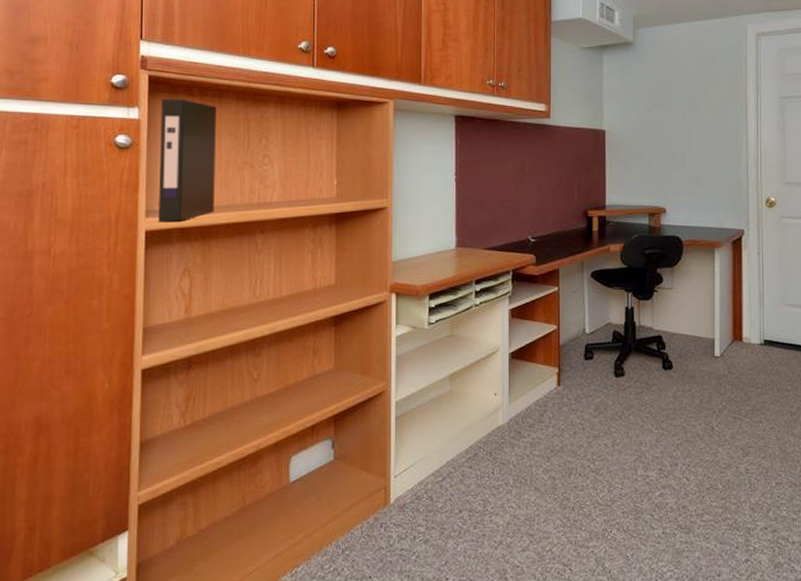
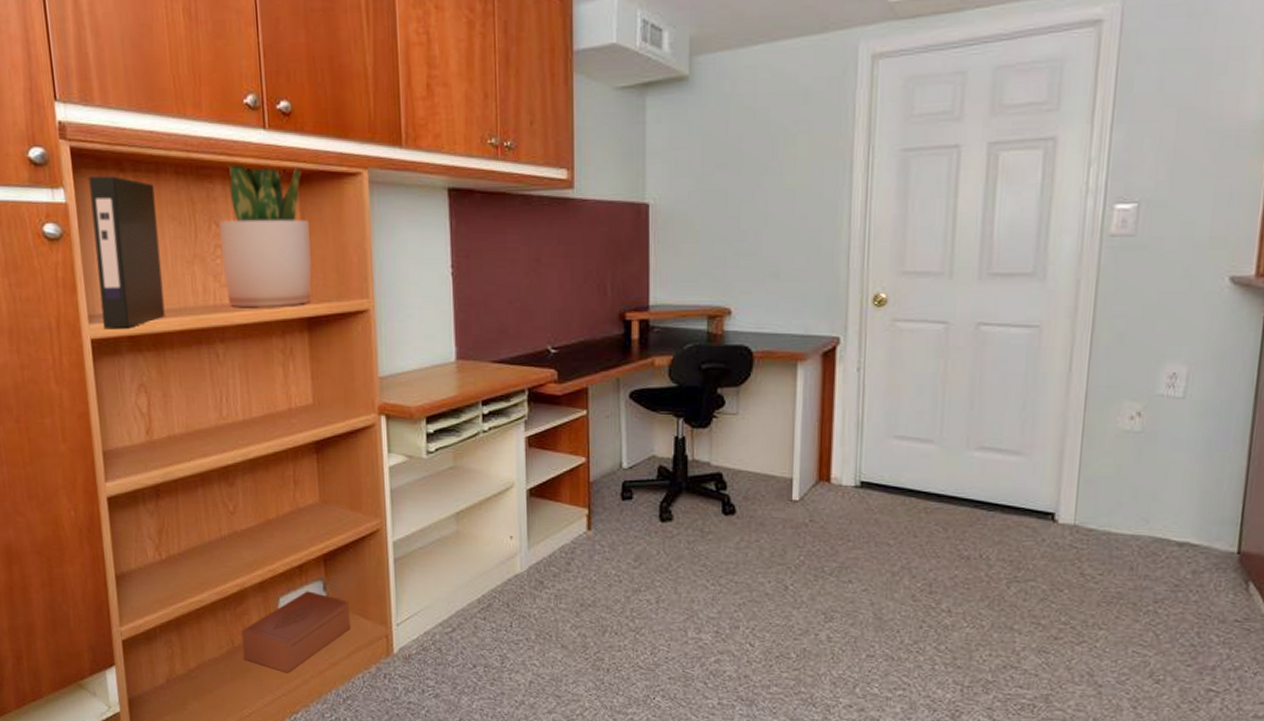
decorative box: none [253,449,353,528] -> present [241,591,350,674]
planter: none [268,93,343,206] -> present [219,164,312,308]

